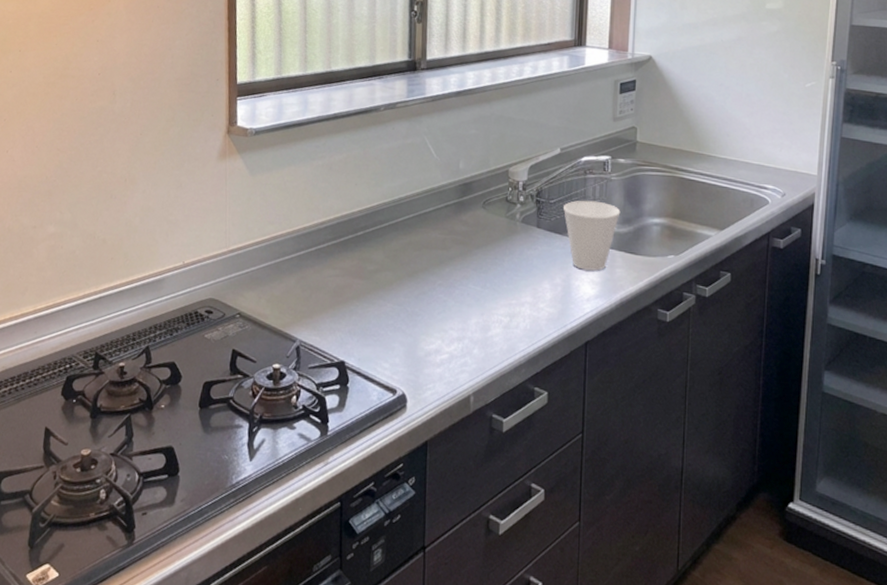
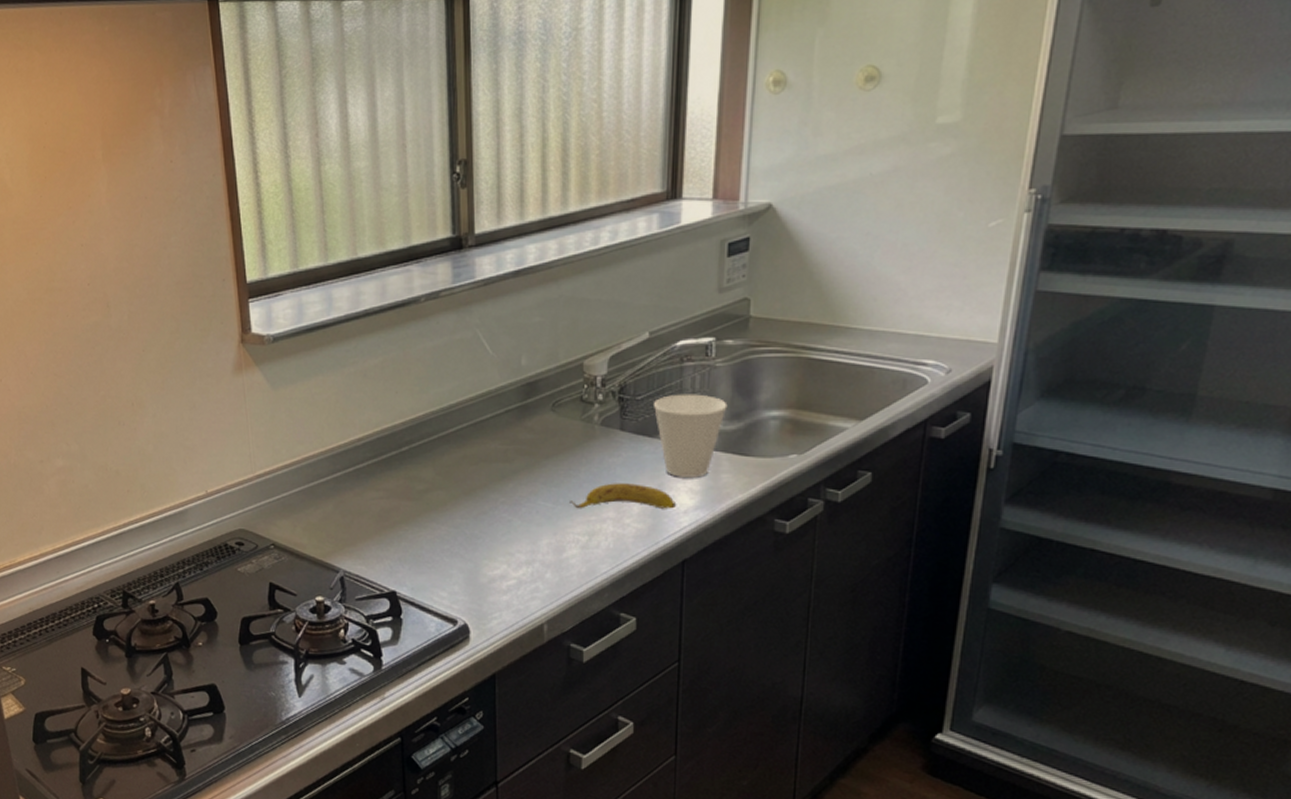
banana: none [495,272,581,297] -> present [570,483,677,509]

